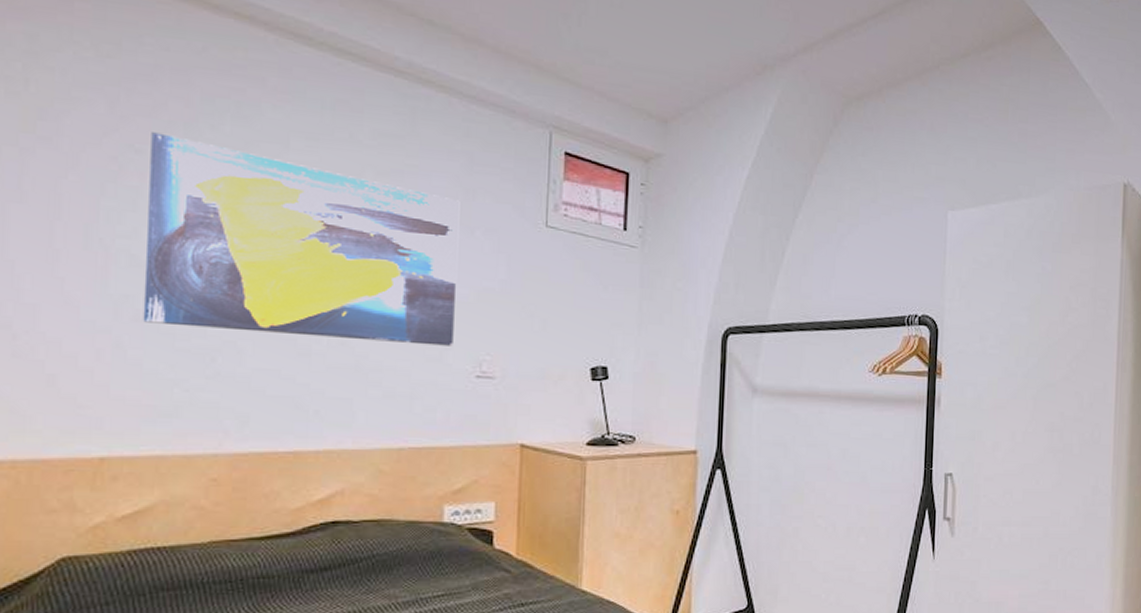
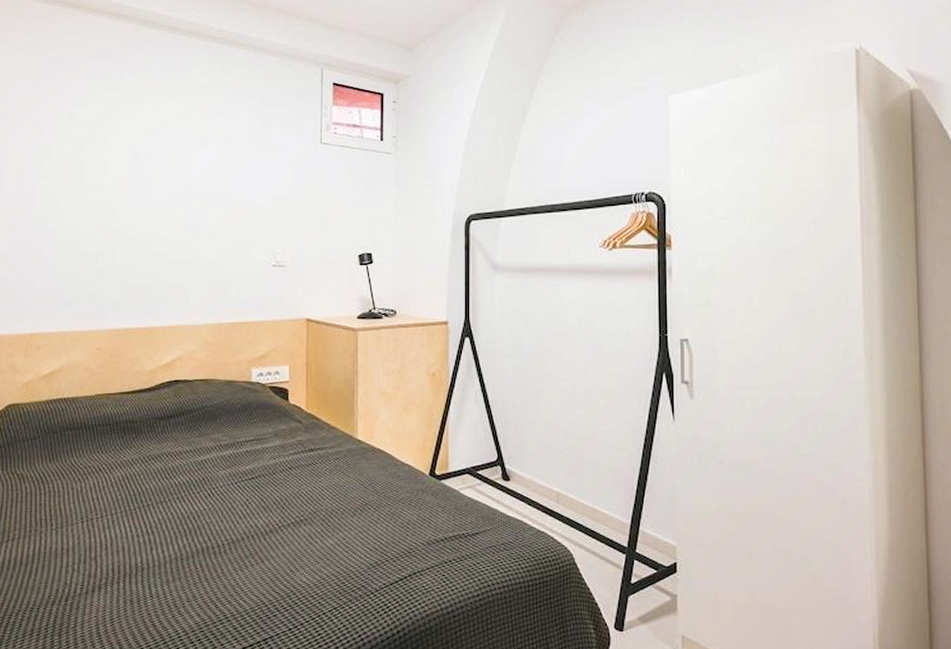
wall art: present [143,132,460,346] -> none [54,103,258,243]

